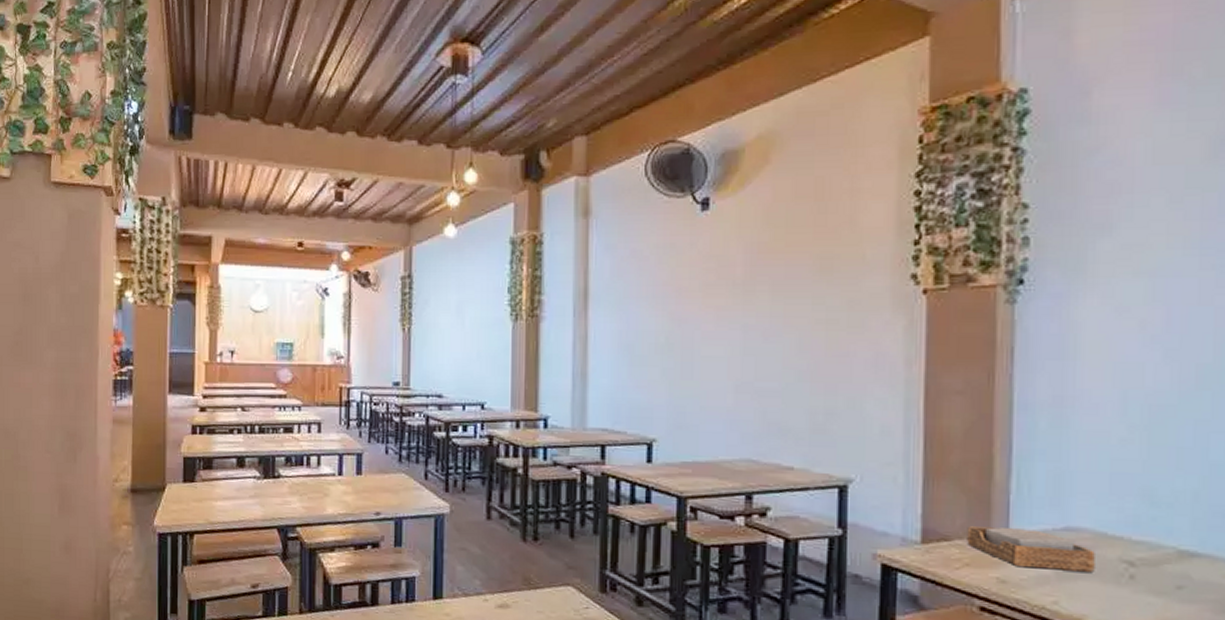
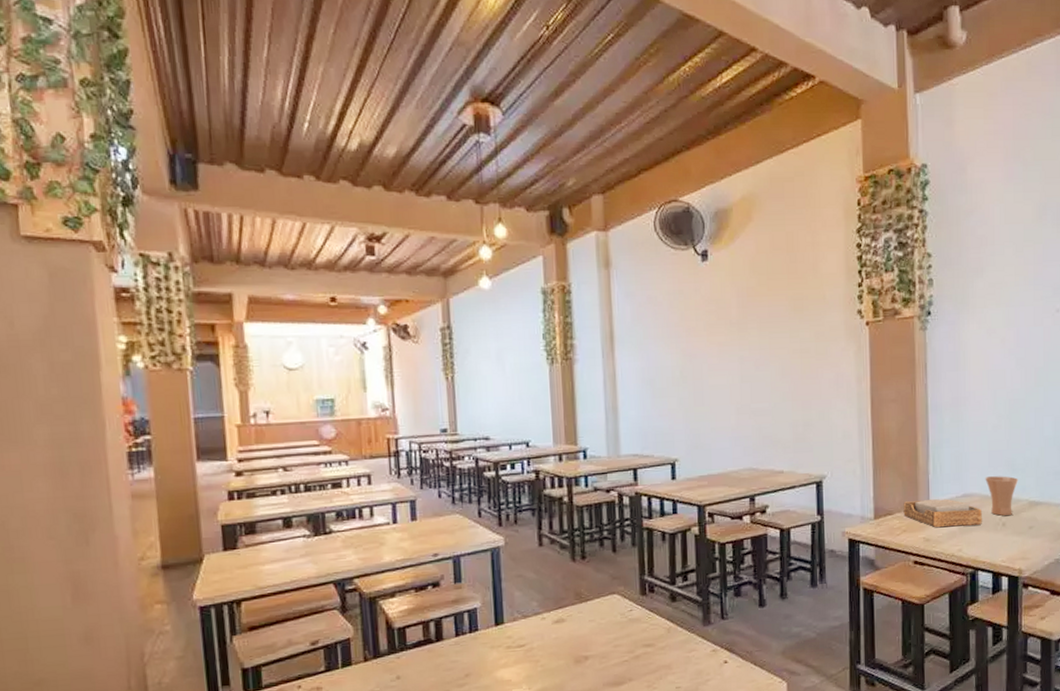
cup: none [1102,508,1161,566] -> present [985,476,1019,516]

